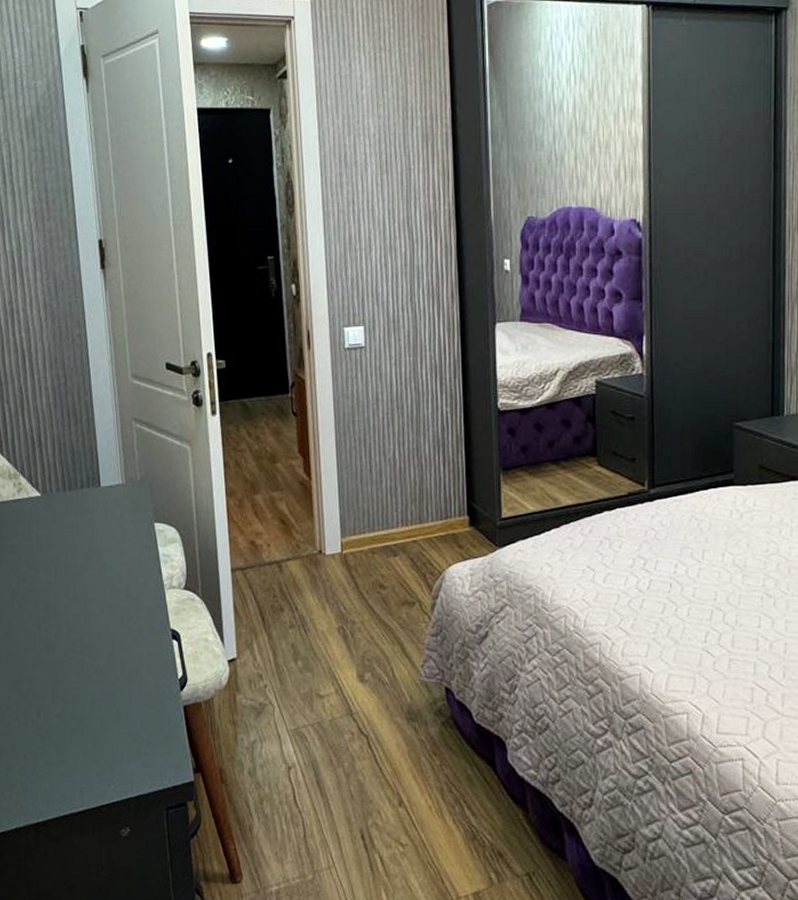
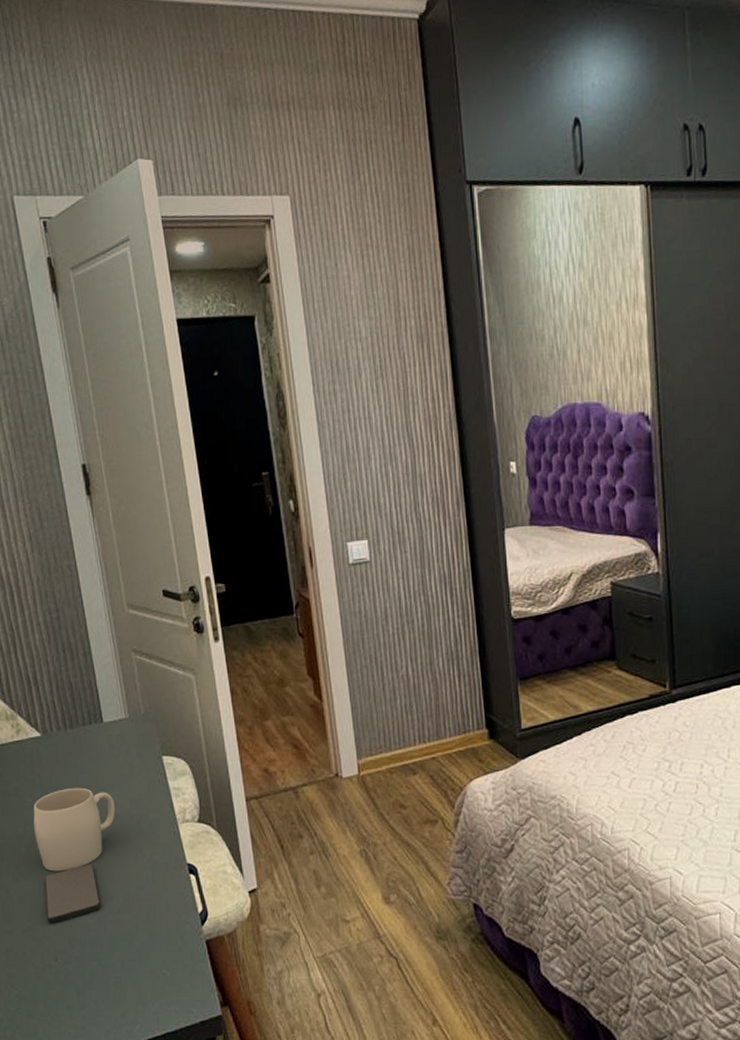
mug: none [27,548,106,629] -> present [33,787,115,872]
smartphone: none [33,623,85,679] -> present [45,864,101,923]

